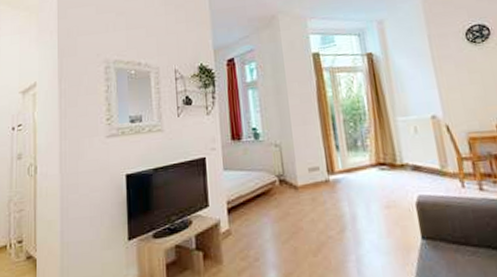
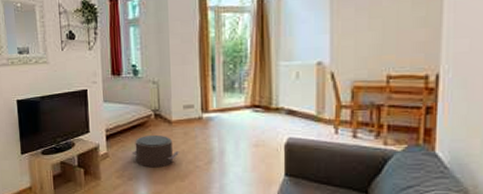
pouf: none [257,203,309,244] -> present [131,134,179,168]

